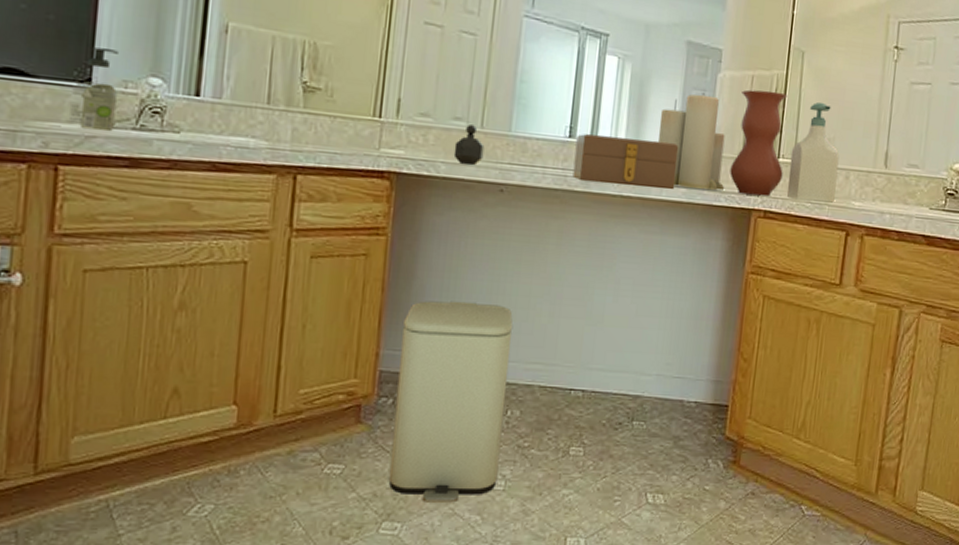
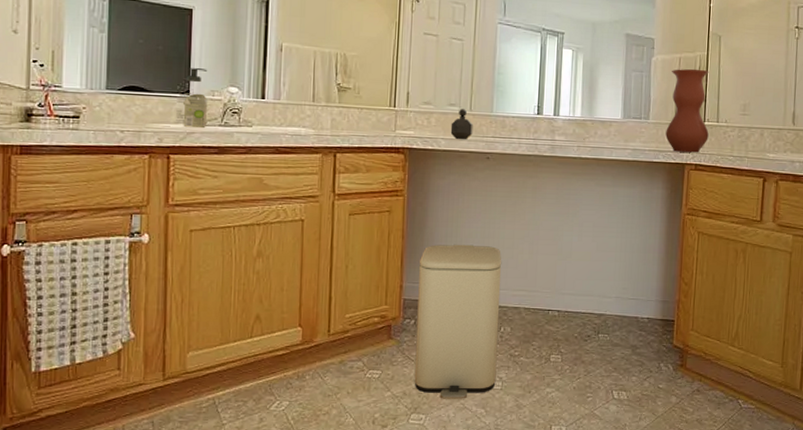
jewelry box: present [572,134,679,190] -> none [542,111,624,152]
candle: present [657,93,725,191] -> none [606,74,662,151]
soap bottle: present [786,102,840,203] -> none [712,75,755,156]

